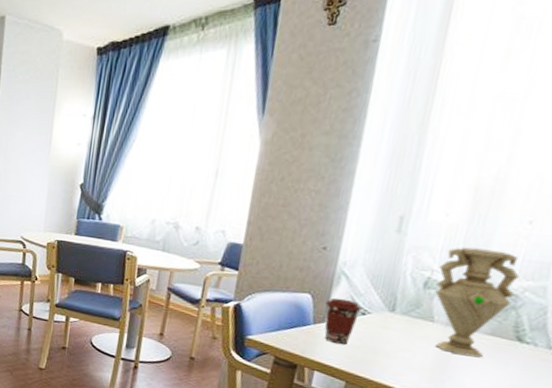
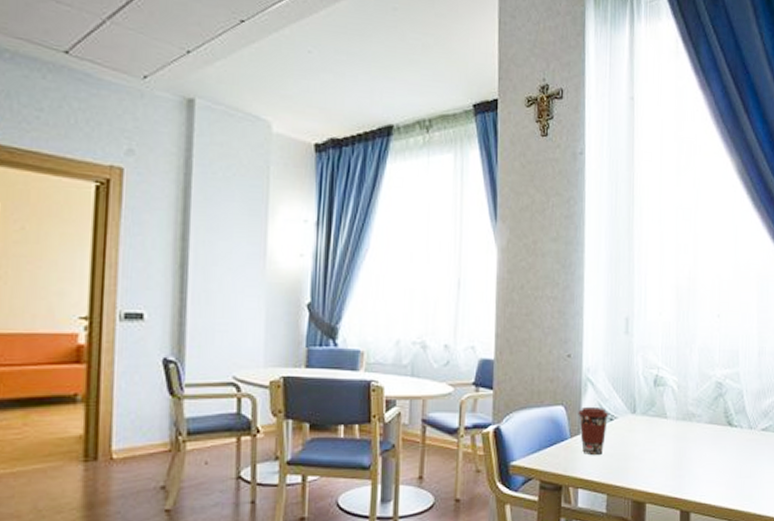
vase: present [435,247,520,358] -> none [662,343,720,447]

